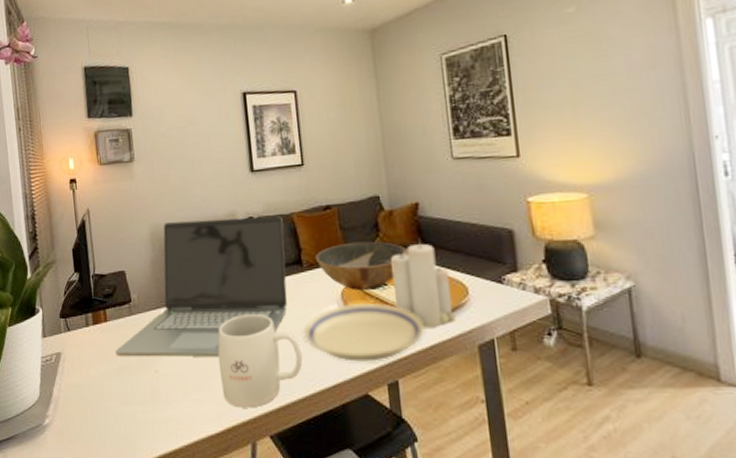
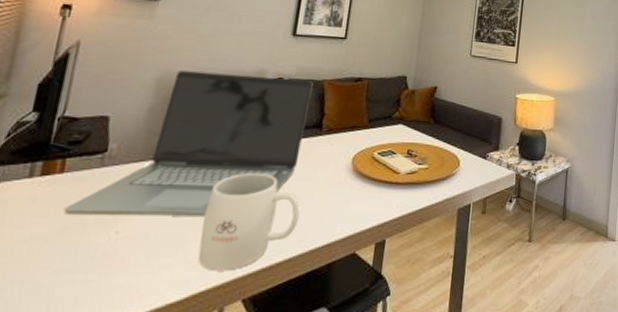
plate: present [304,303,424,362] -> none [307,167,418,222]
bowl: present [315,241,409,290] -> none [335,113,420,157]
candle: present [391,238,456,328] -> none [399,116,449,193]

